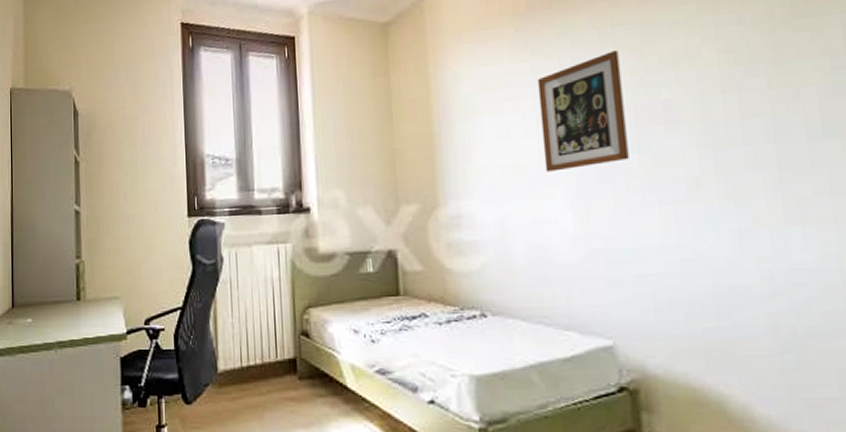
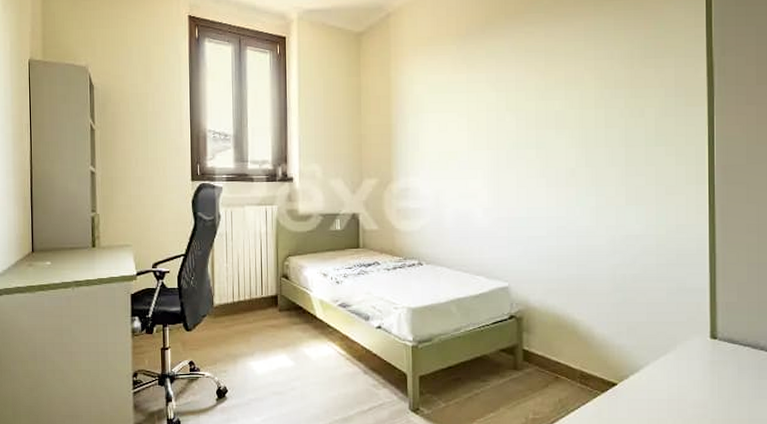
wall art: present [537,51,629,172] -> none [470,71,530,159]

